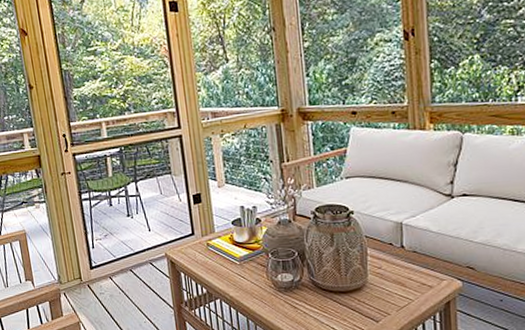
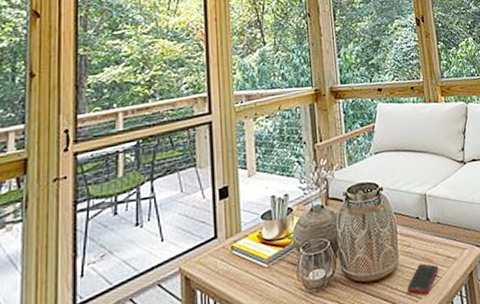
cell phone: none [375,285,411,313] -> present [407,263,439,295]

